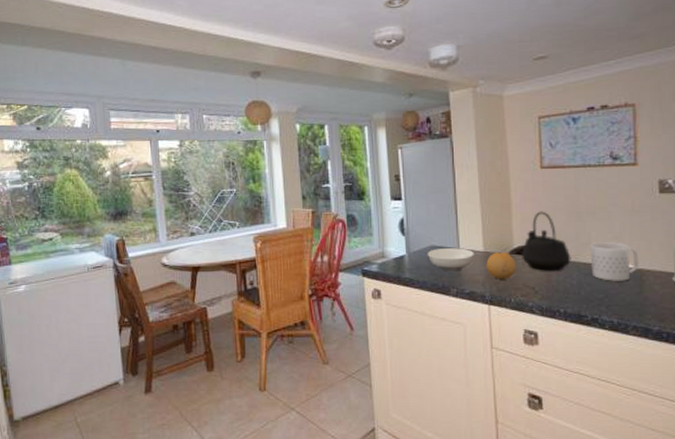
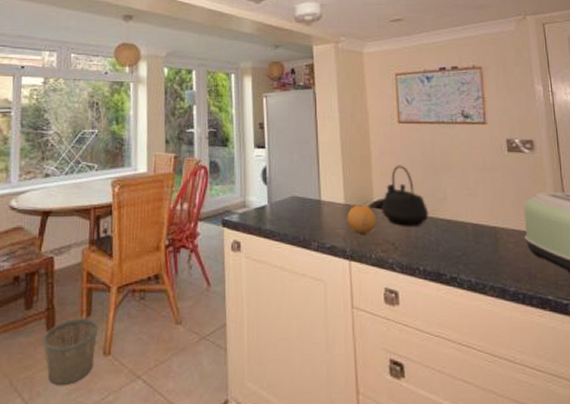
basket: none [204,360,254,415] -> present [42,318,99,385]
bowl: present [427,248,474,272] -> none [288,199,335,224]
mug: present [590,242,639,281] -> none [446,198,493,239]

